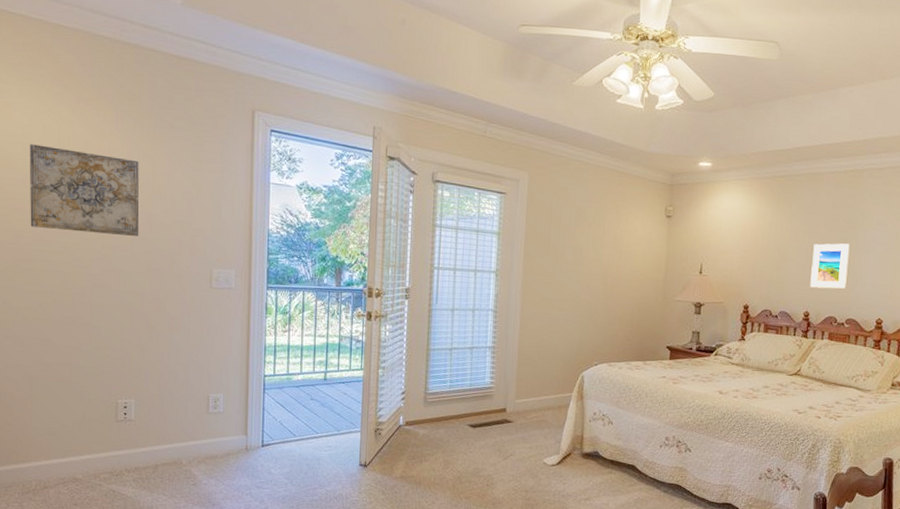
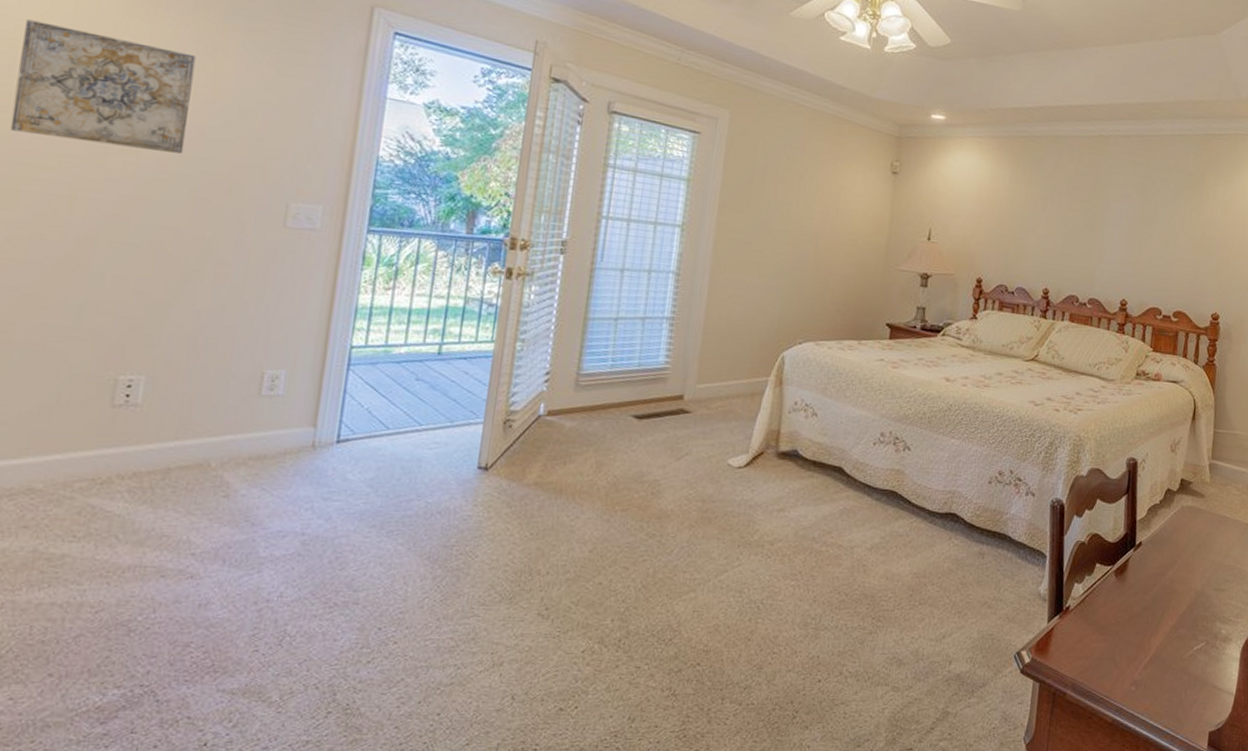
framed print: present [810,243,850,289] -> none [1050,213,1094,265]

